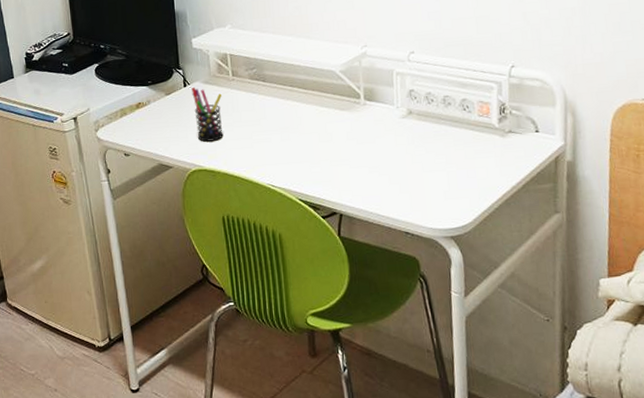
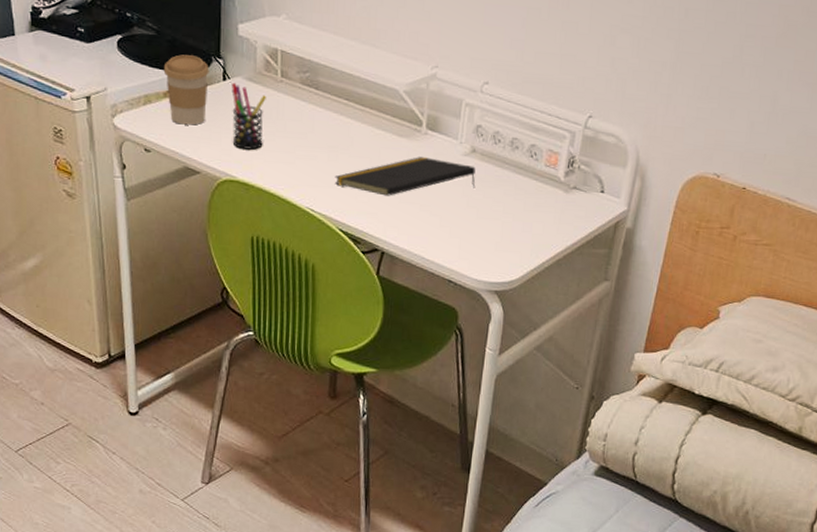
coffee cup: none [134,70,173,129] -> present [163,54,209,125]
notepad: none [289,124,417,164] -> present [335,157,476,196]

